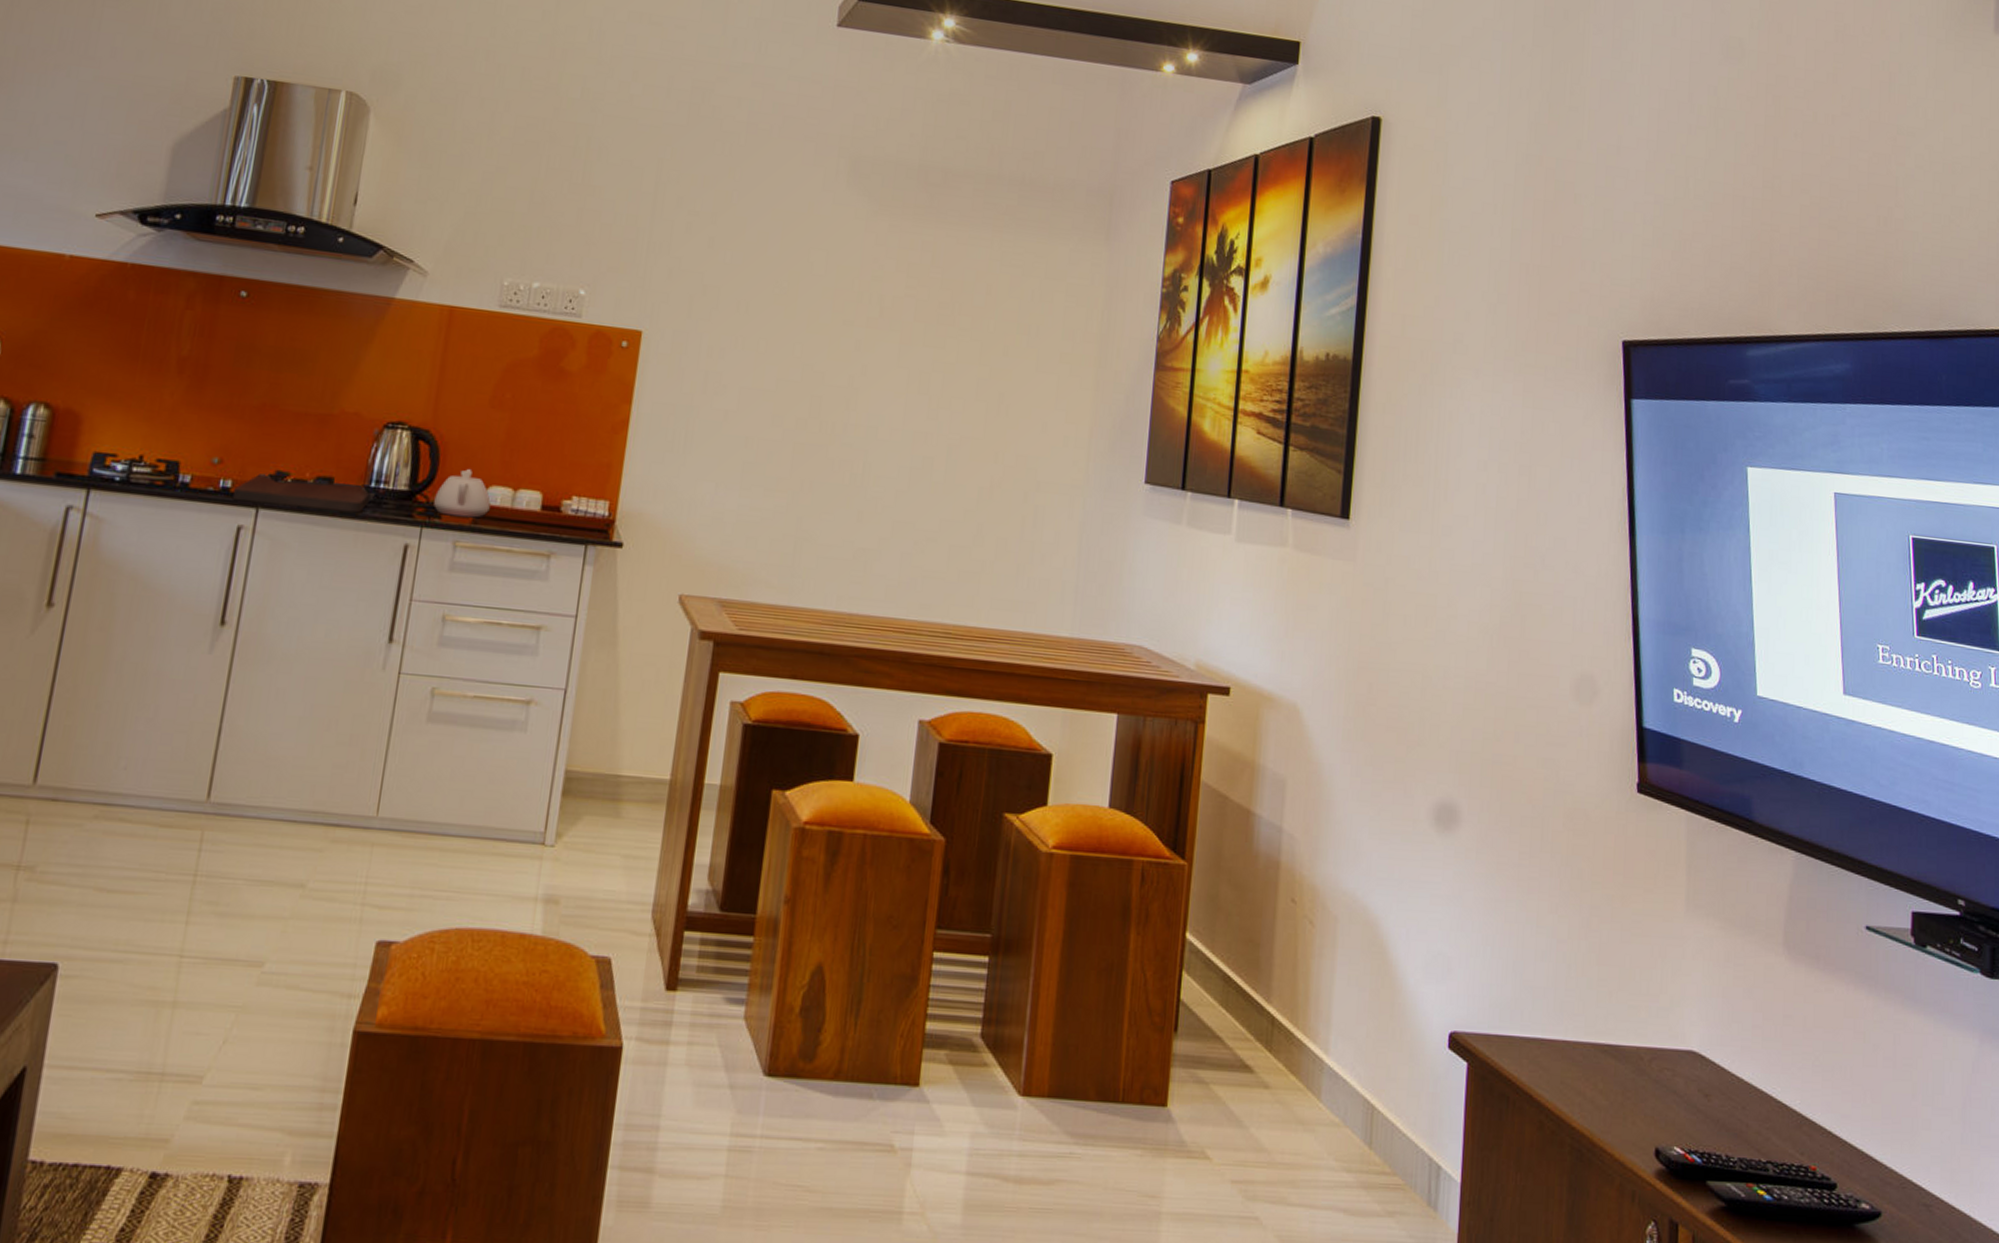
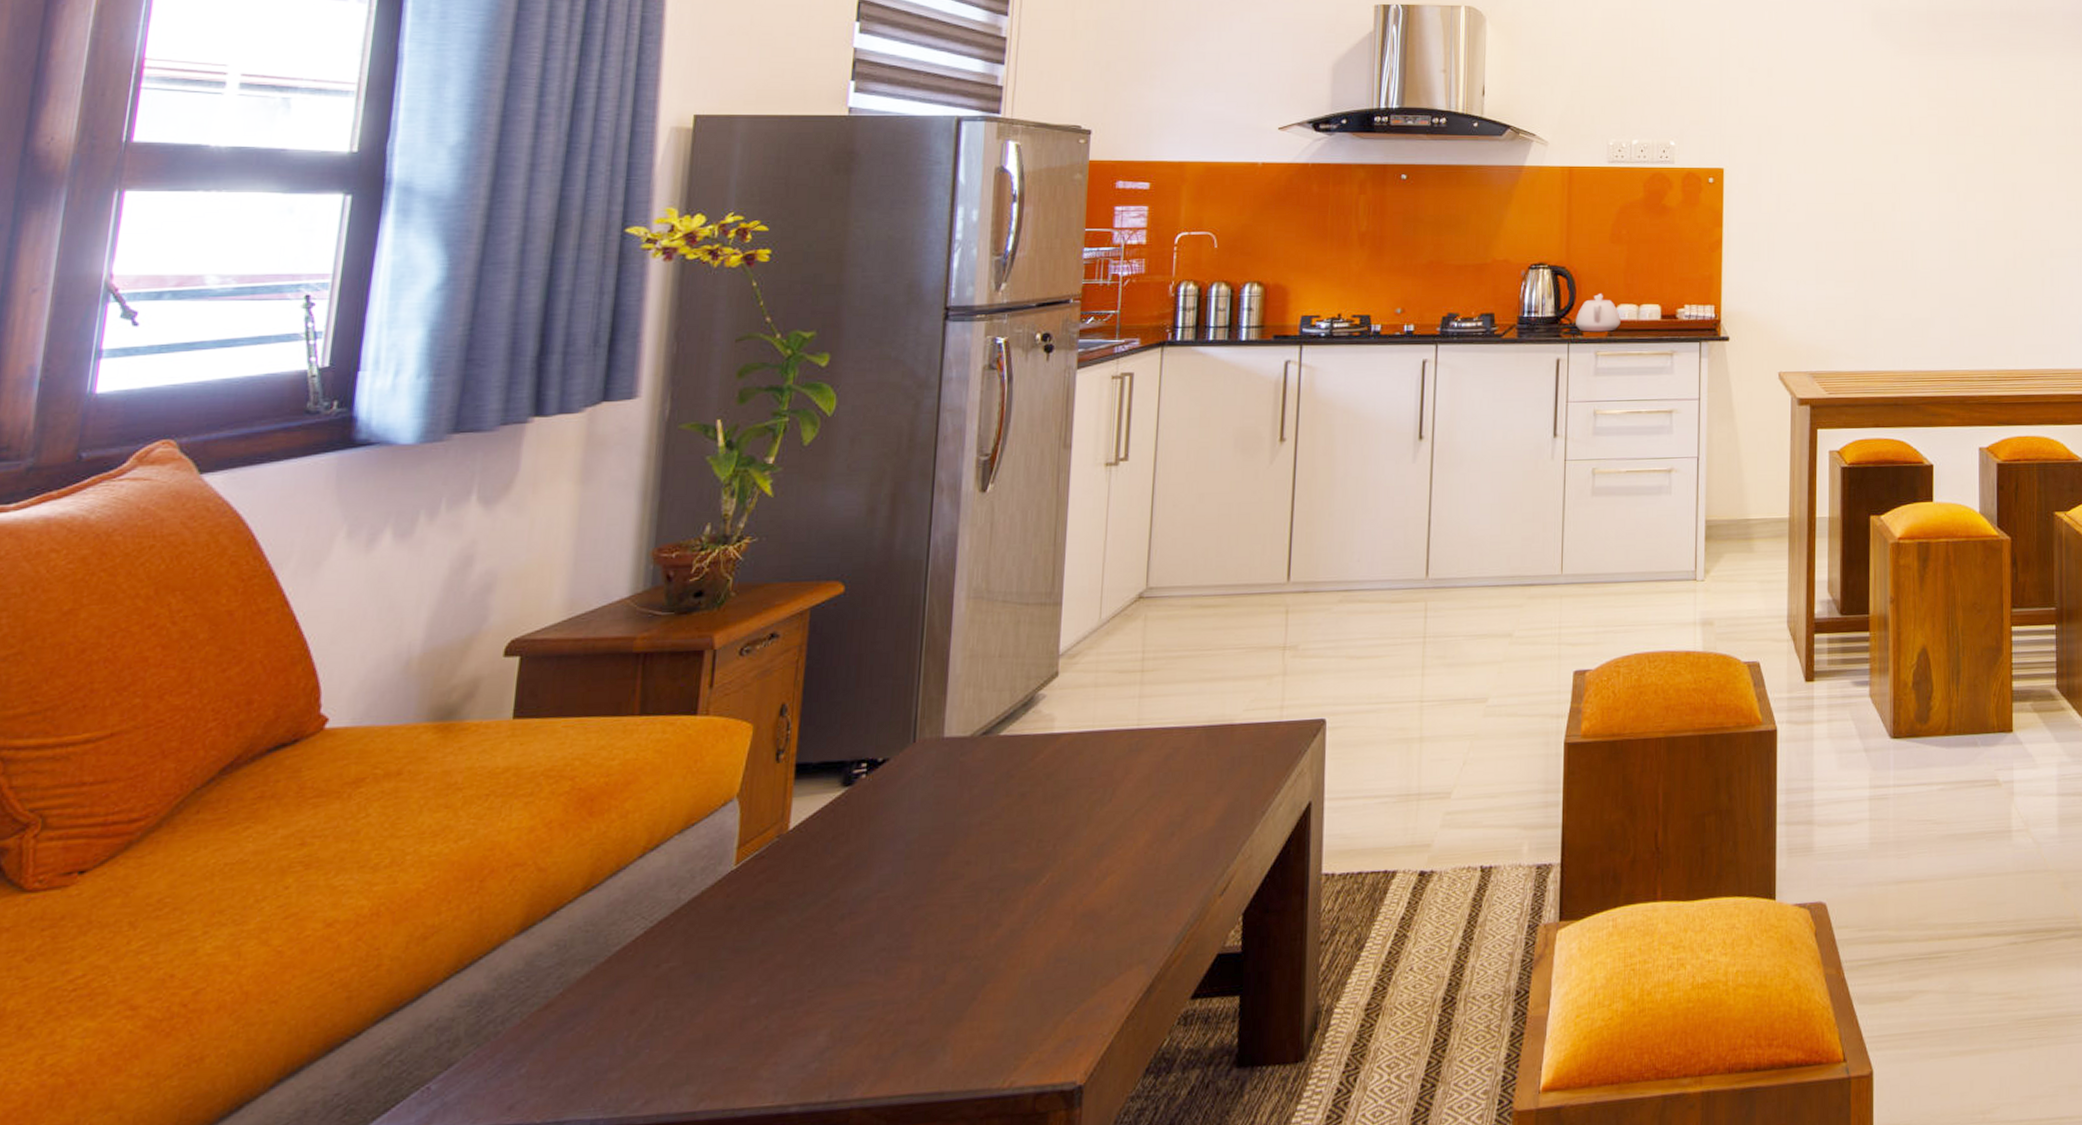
cutting board: present [232,474,375,513] -> none [1415,316,1528,341]

